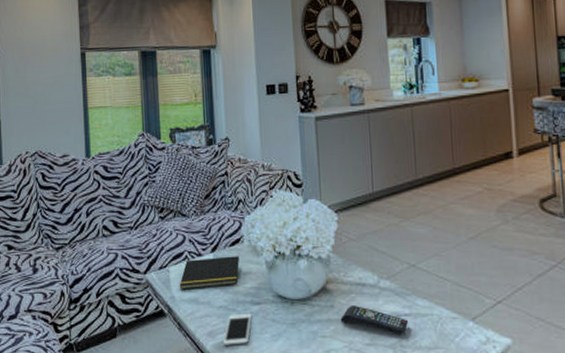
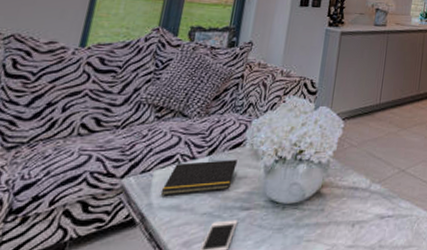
remote control: present [340,306,408,334] -> none [328,209,390,235]

